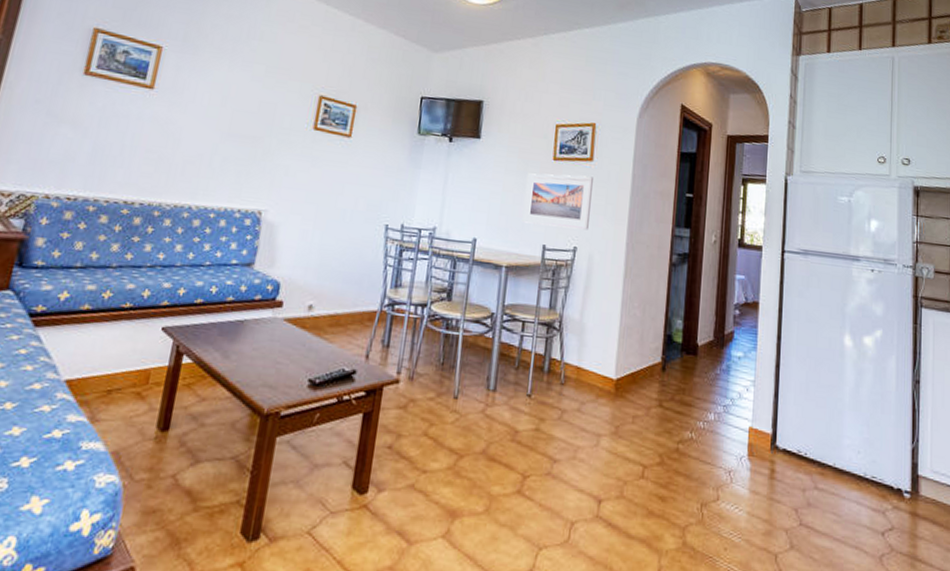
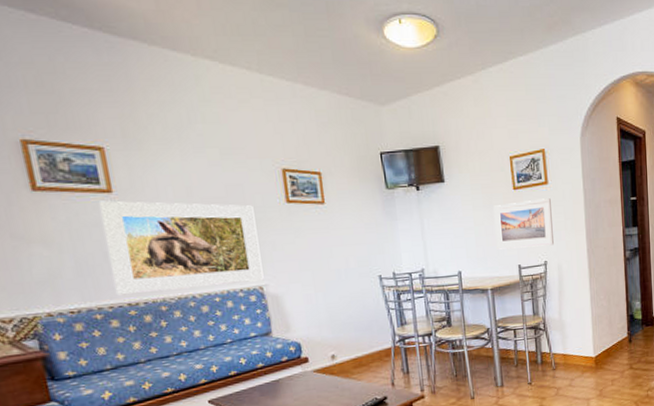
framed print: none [117,95,280,205] -> present [99,200,264,296]

